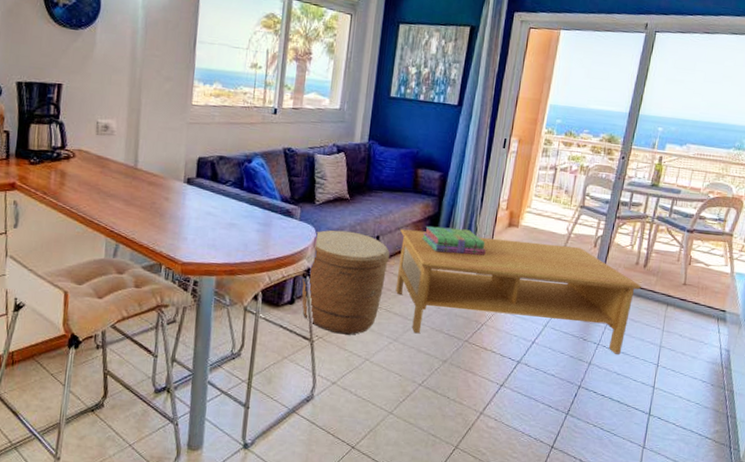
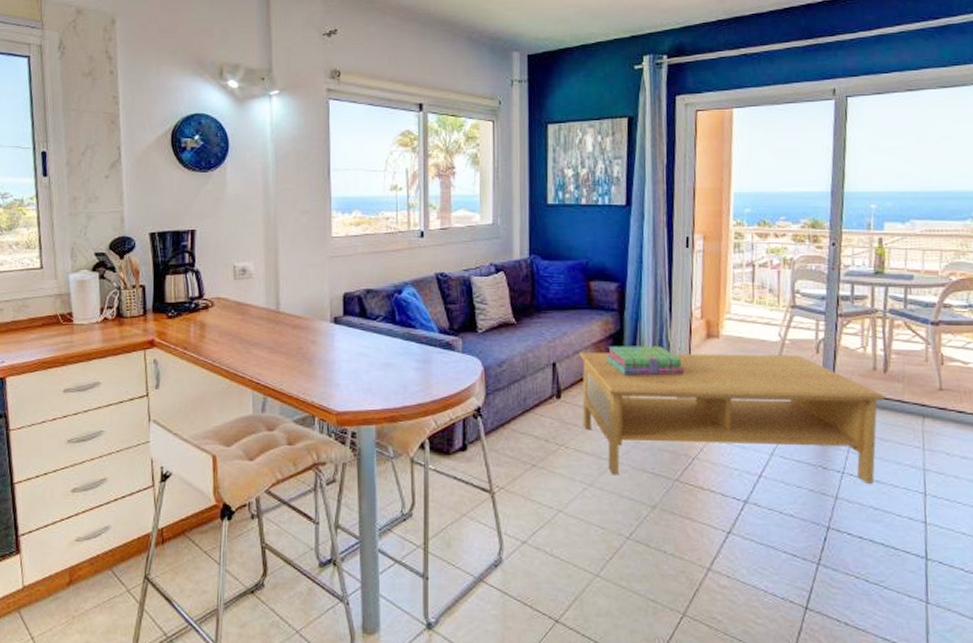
basket: present [301,230,390,335] -> none [473,360,572,482]

